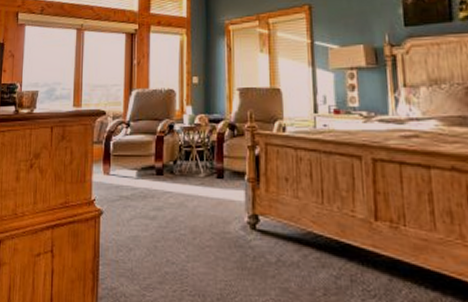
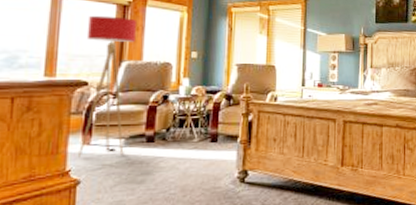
floor lamp: none [101,45,143,188] -> present [78,15,138,158]

